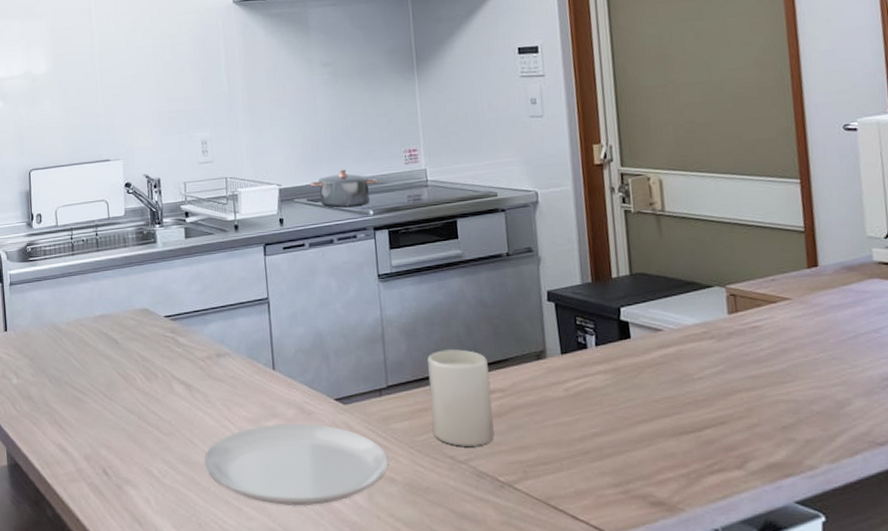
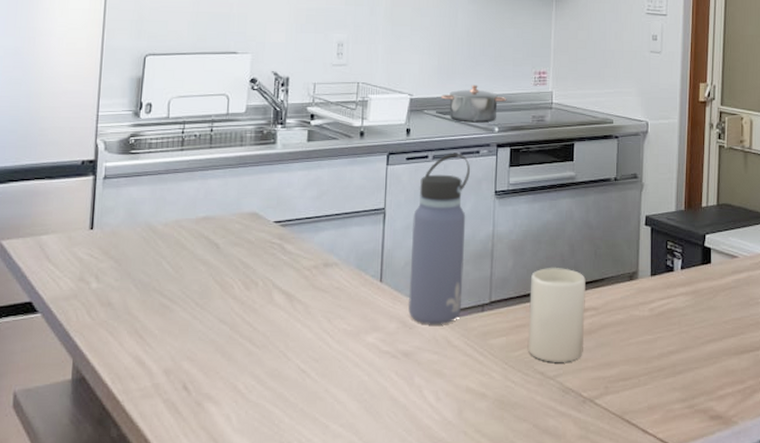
plate: present [204,423,389,506] -> none [295,337,482,423]
water bottle: none [297,239,358,410] -> present [407,153,470,324]

